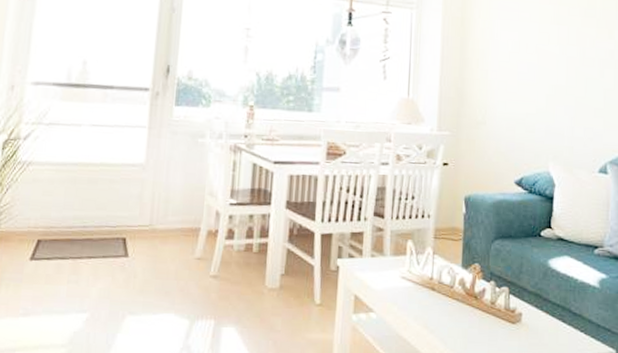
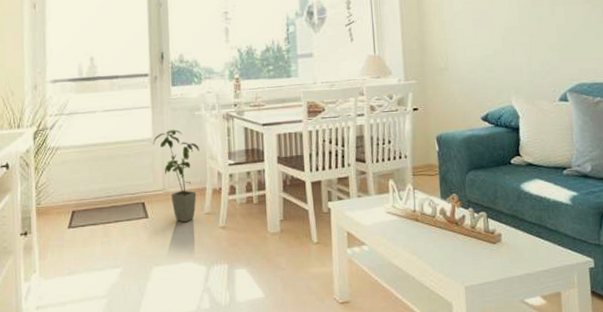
house plant: none [144,156,198,267] -> present [152,130,199,223]

